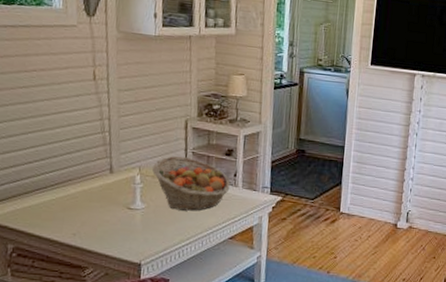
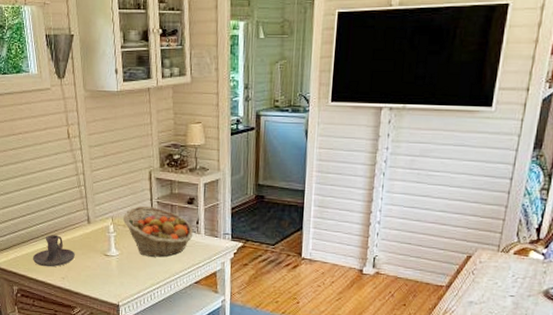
candle holder: none [36,185,92,222] -> present [32,235,75,267]

